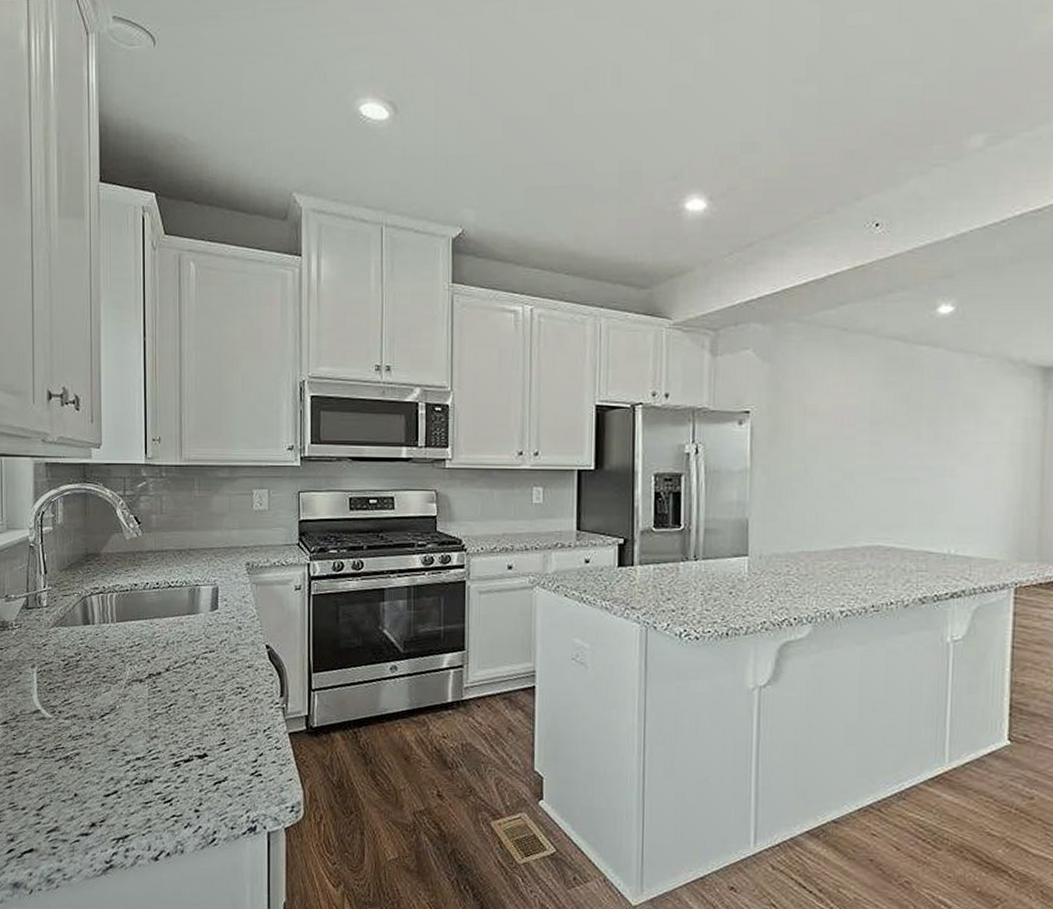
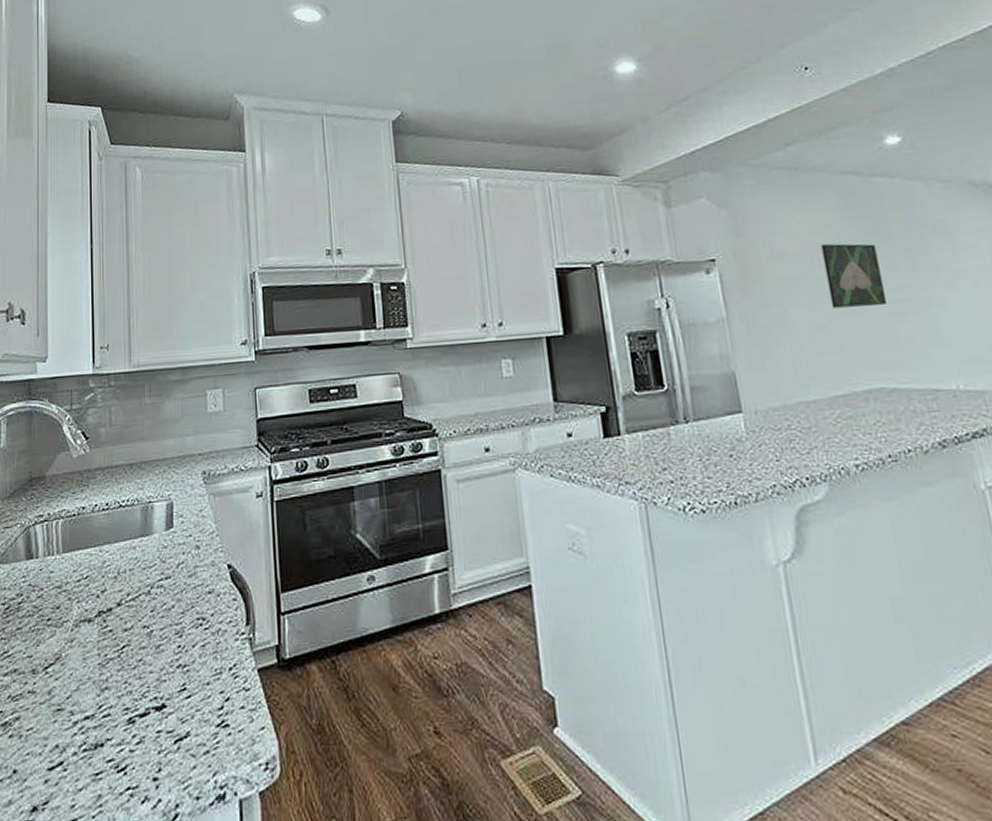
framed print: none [850,406,904,469] -> present [820,243,886,309]

